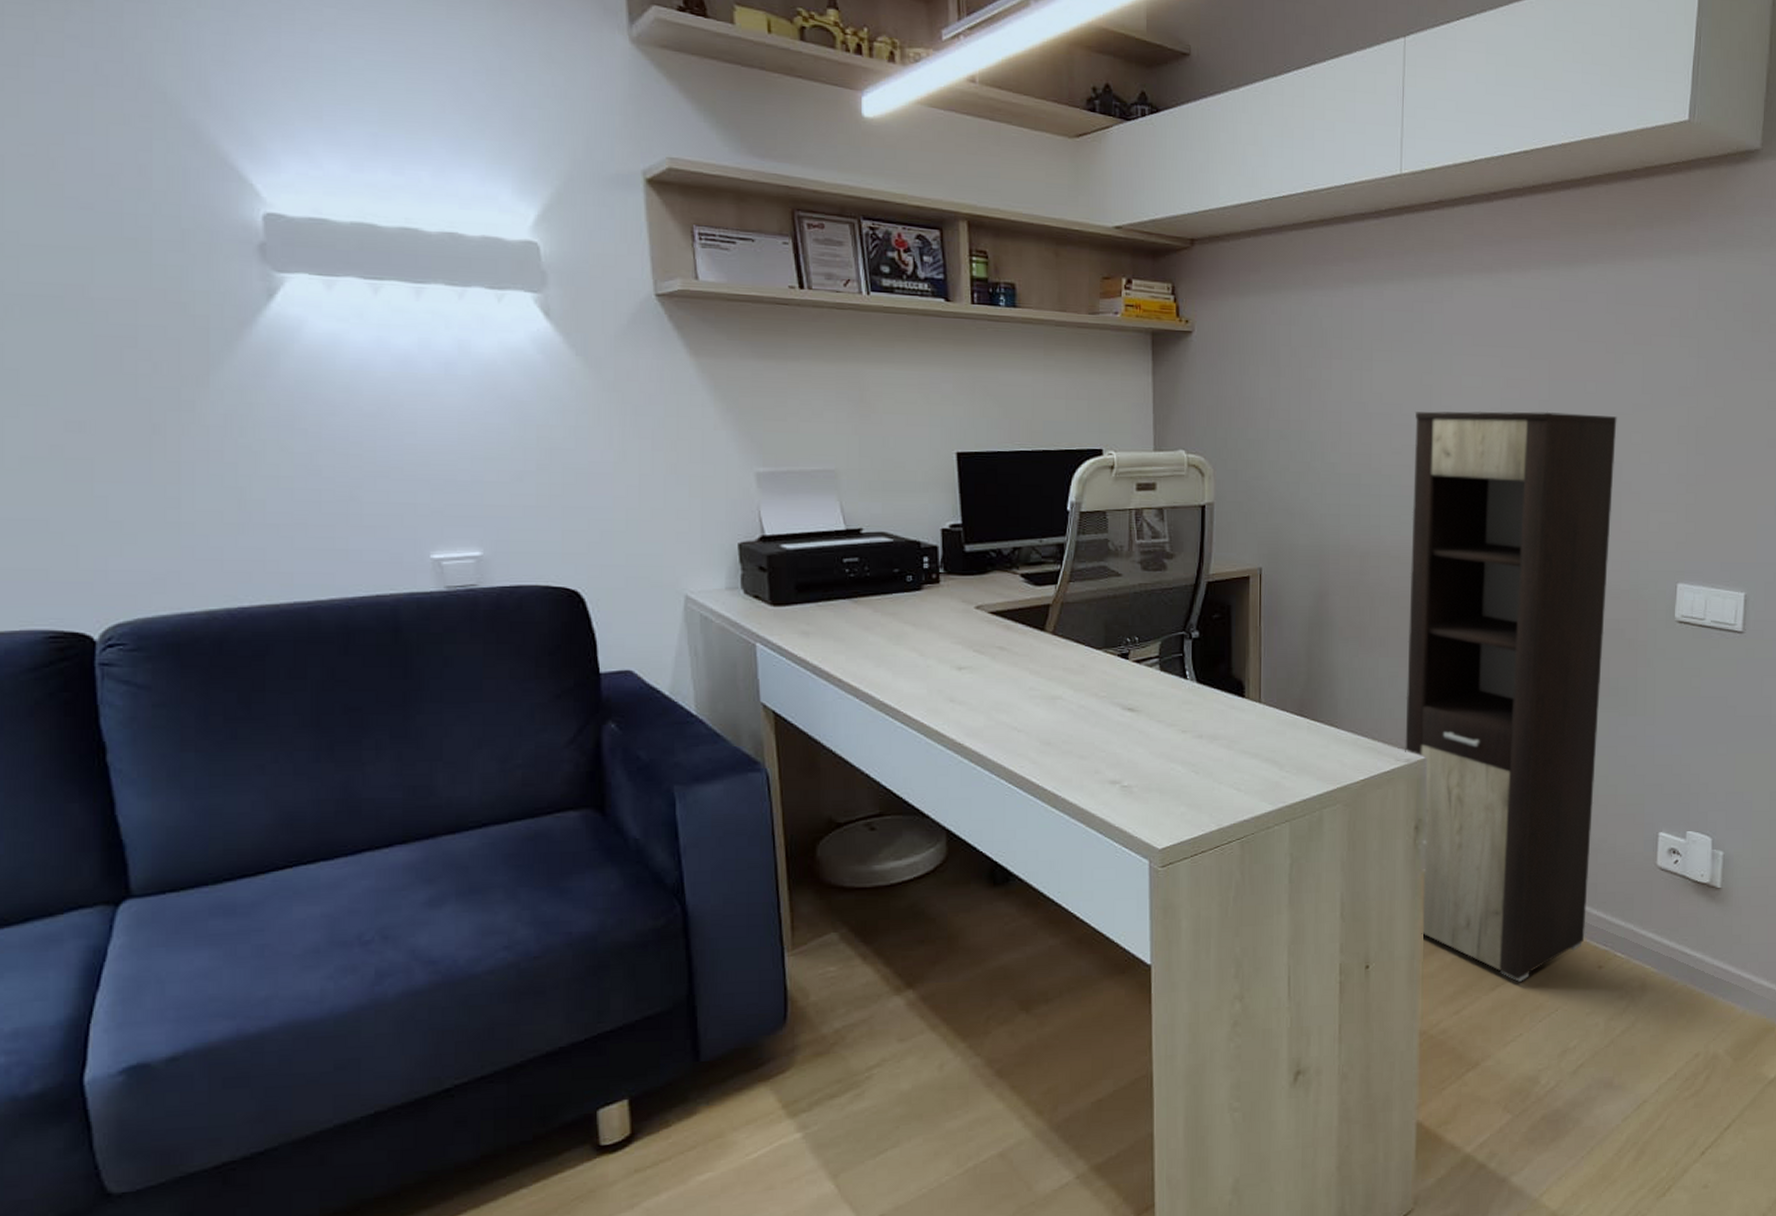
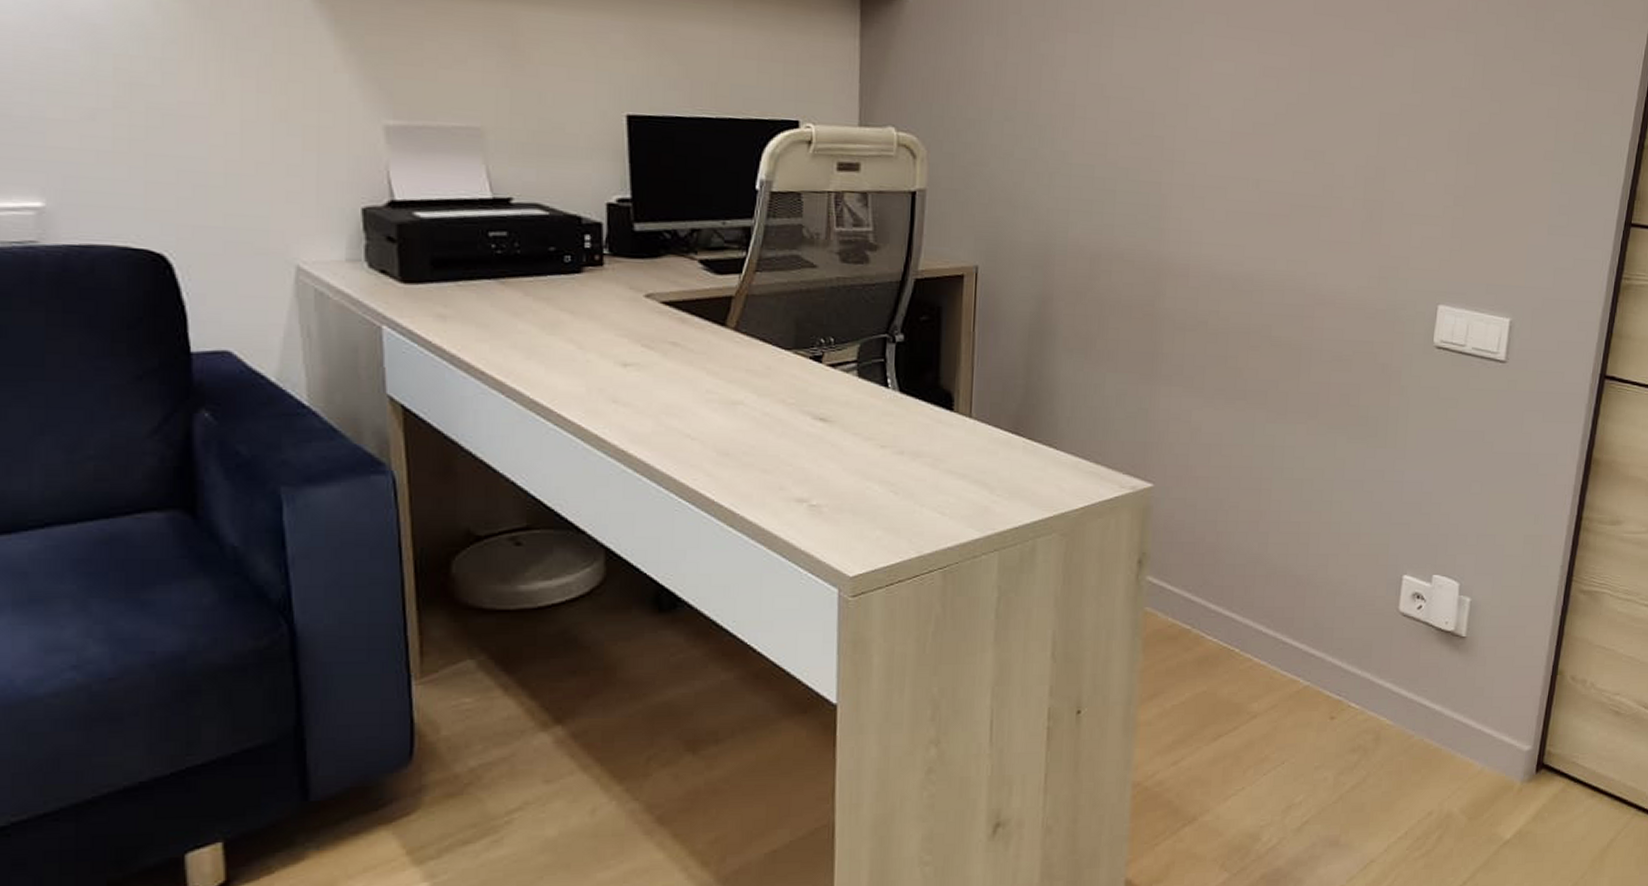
cabinet: present [1405,411,1617,982] -> none [1131,98,1383,732]

